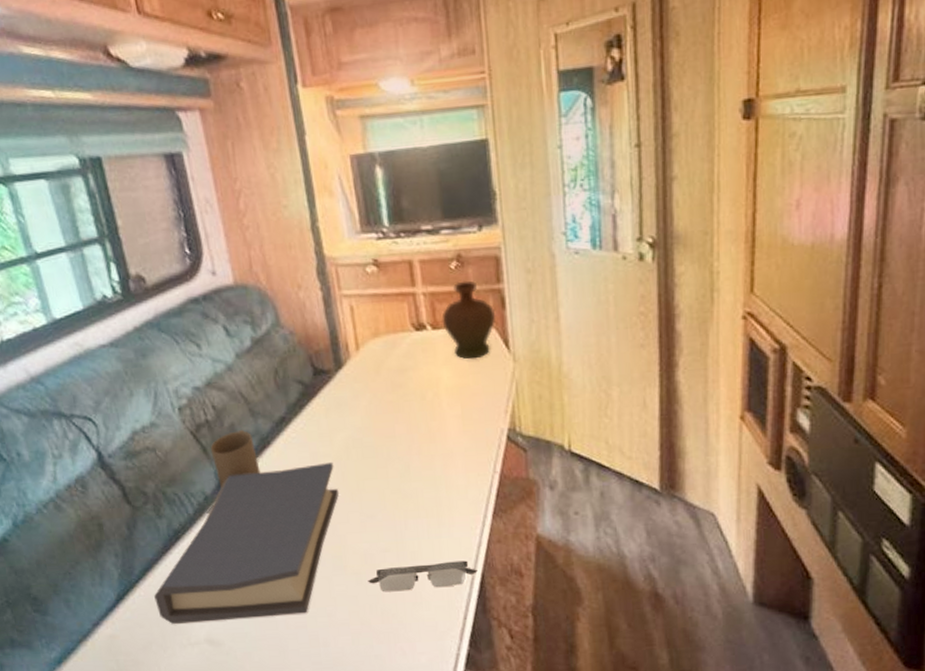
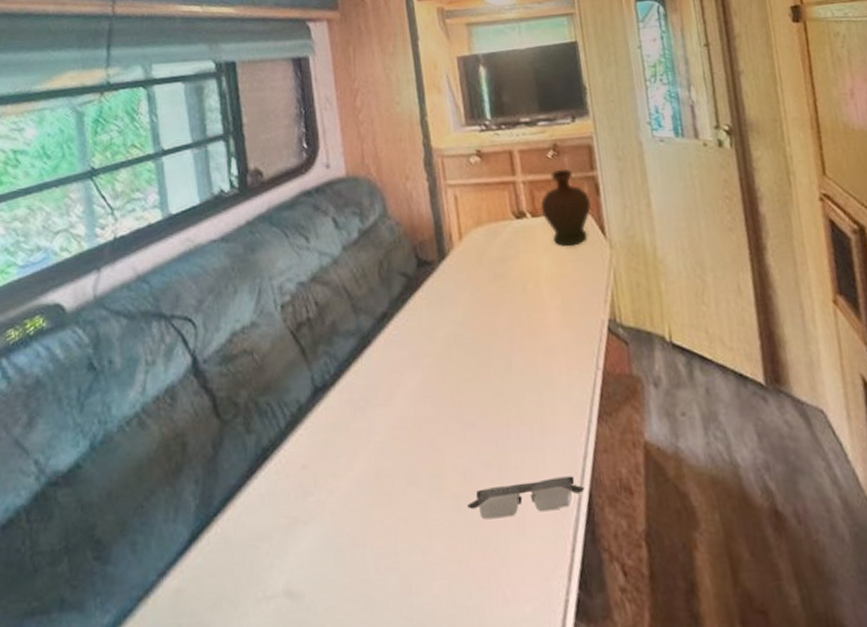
hardback book: present [154,461,339,624] -> none [232,361,438,571]
cup: present [210,429,261,489] -> none [309,327,359,397]

